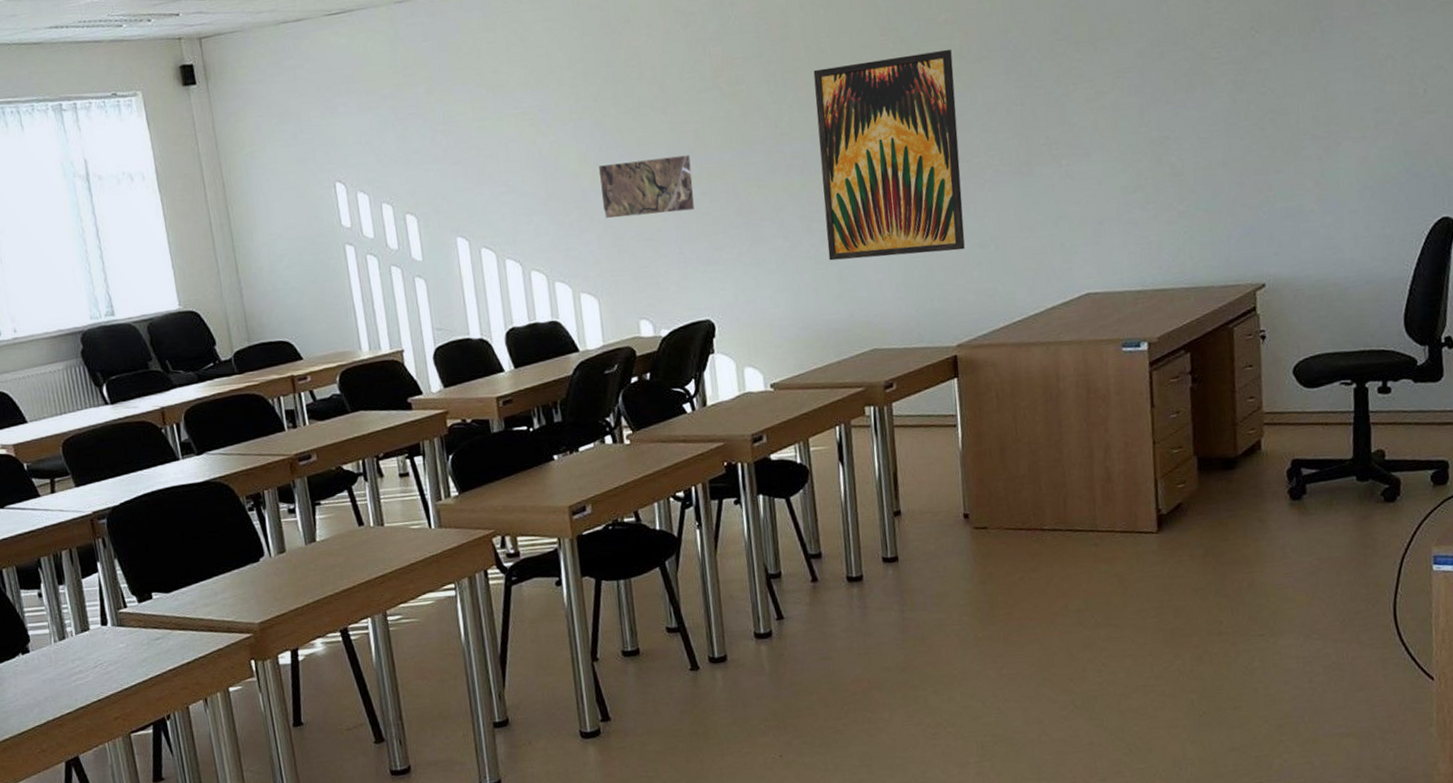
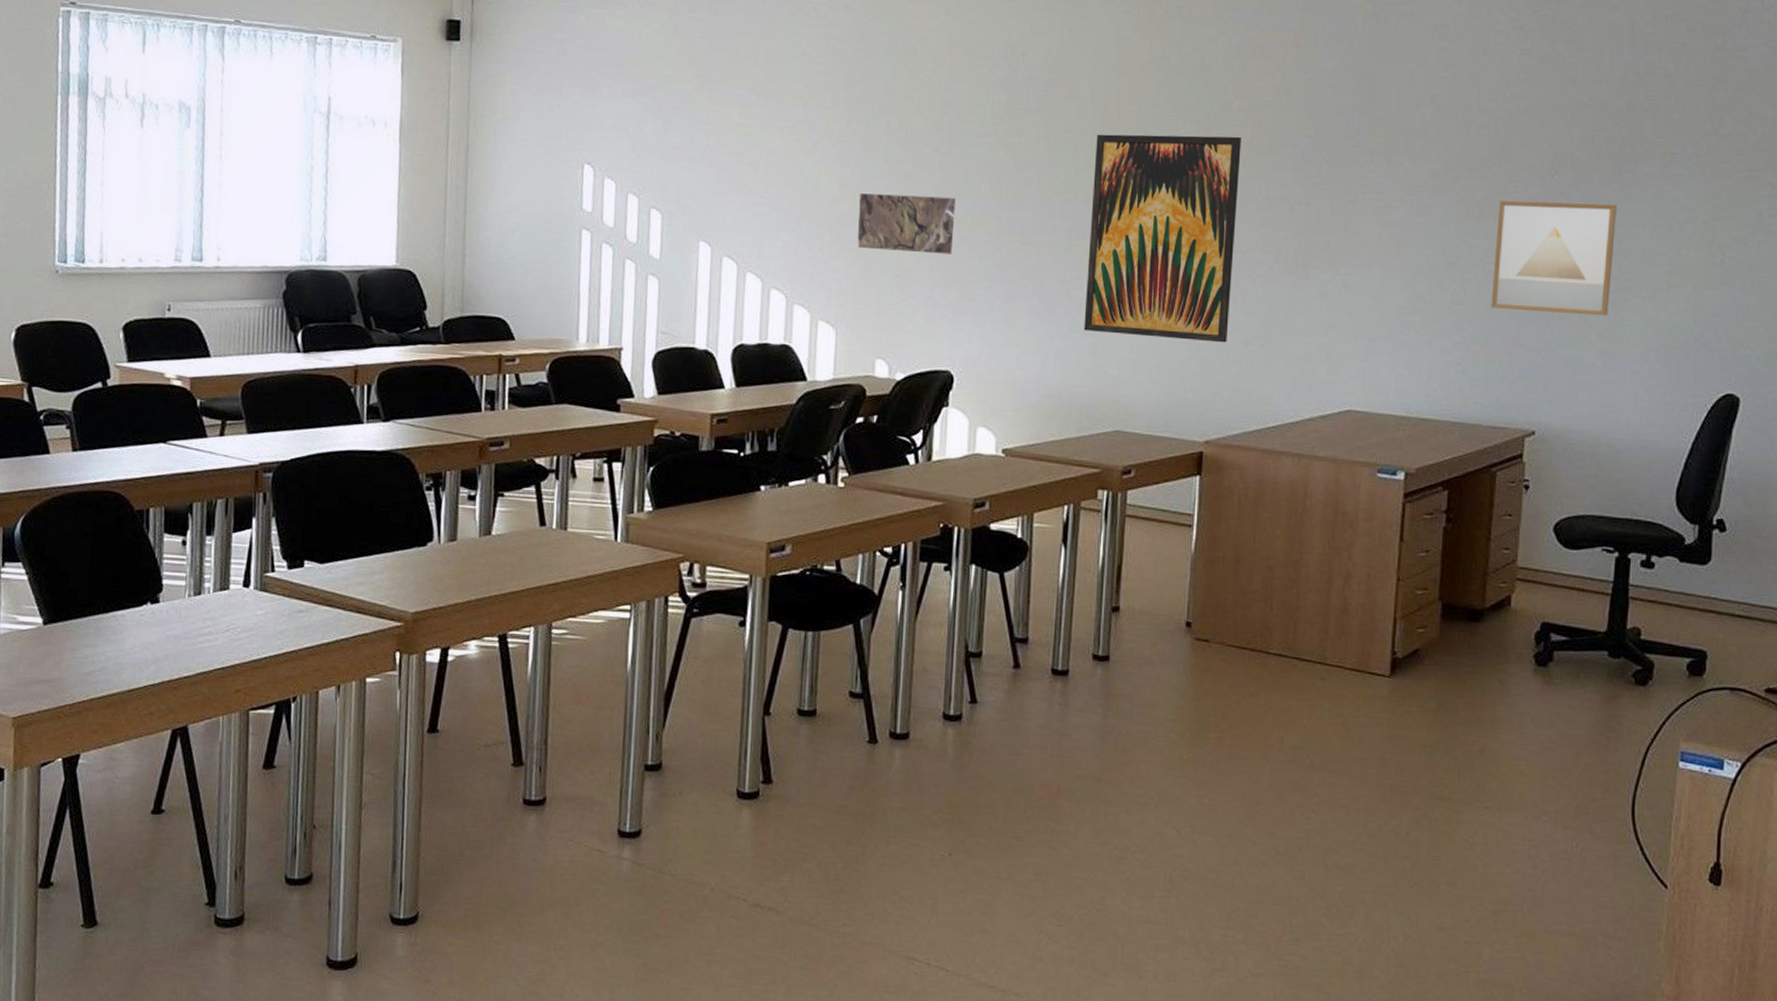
wall art: none [1205,53,1322,174] -> present [1491,200,1617,316]

